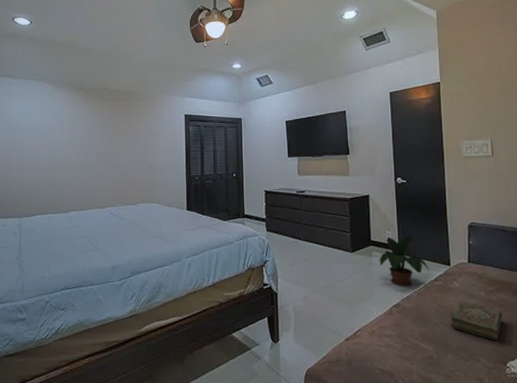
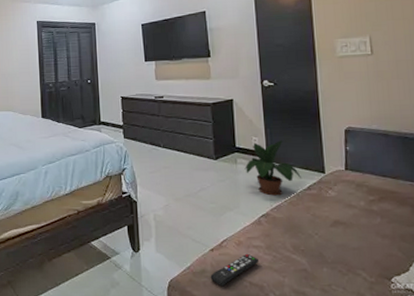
remote control: none [345,342,389,375] -> present [210,253,258,287]
book: present [451,300,502,341] -> none [326,210,386,254]

